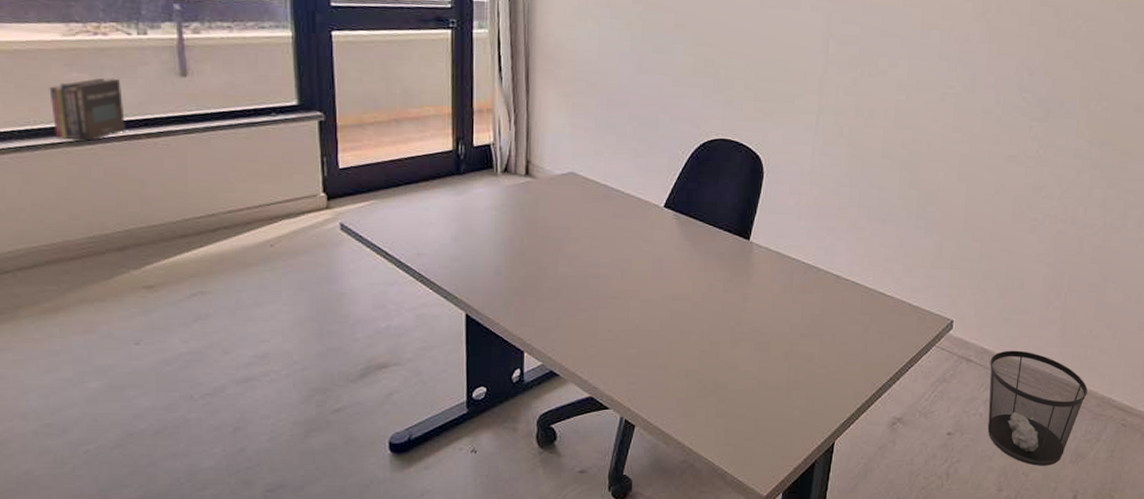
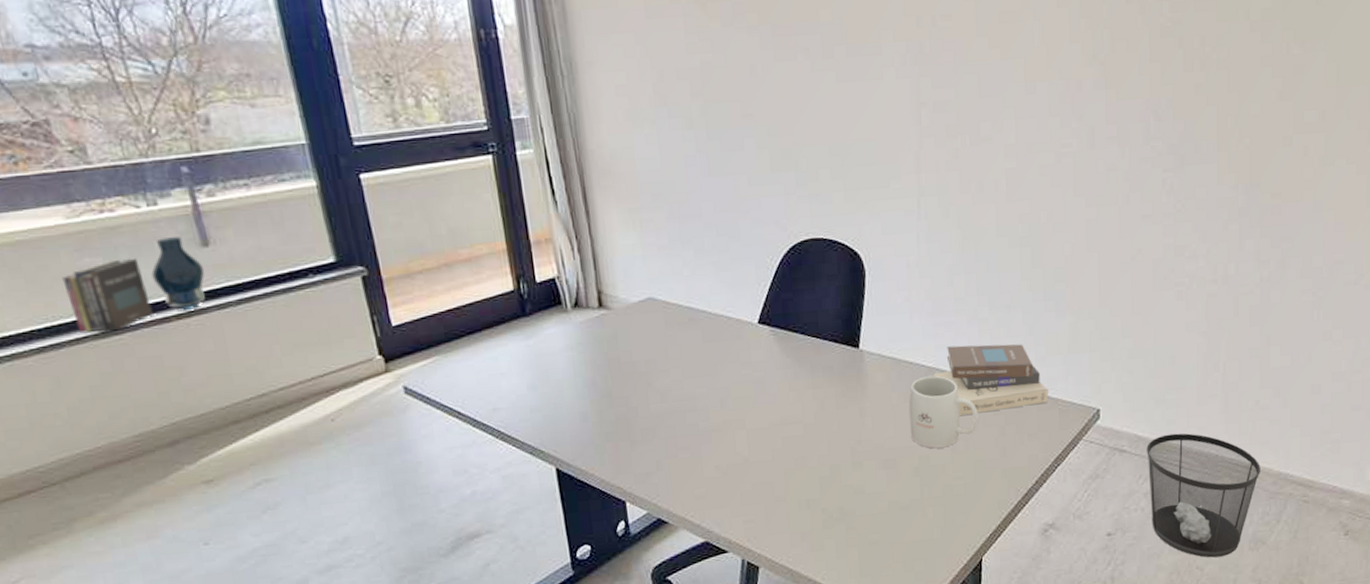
vase: none [131,64,179,131] -> present [151,237,207,310]
mug: none [785,272,847,338] -> present [908,375,979,449]
books: none [811,248,911,312] -> present [933,344,1049,417]

